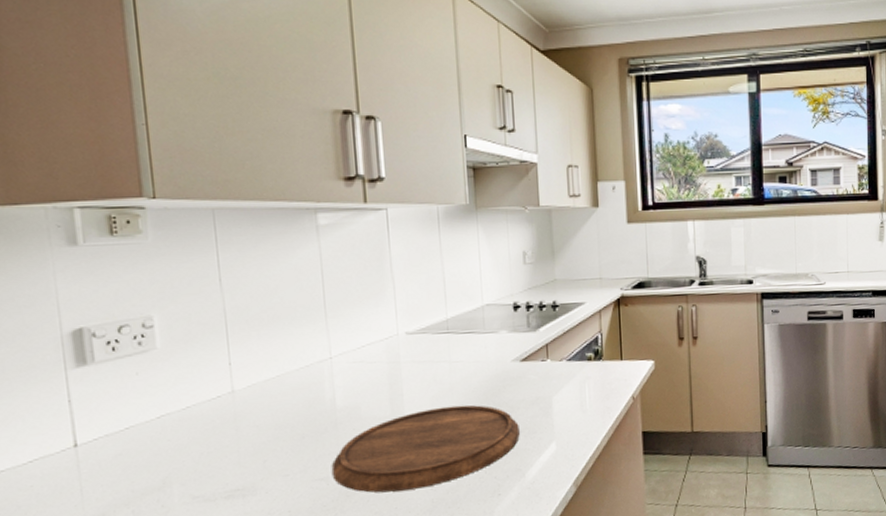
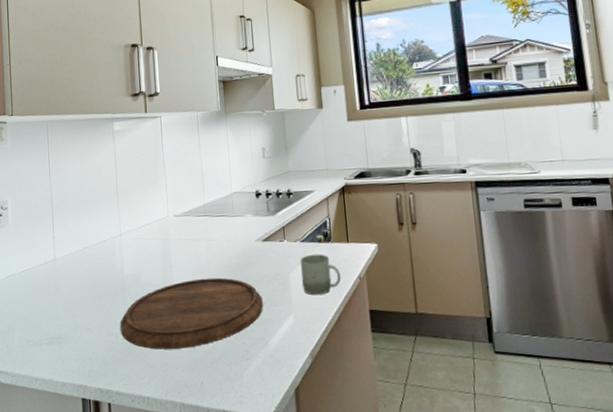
cup: none [566,373,613,420] -> present [301,254,342,296]

